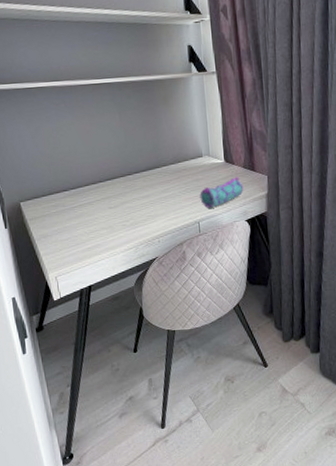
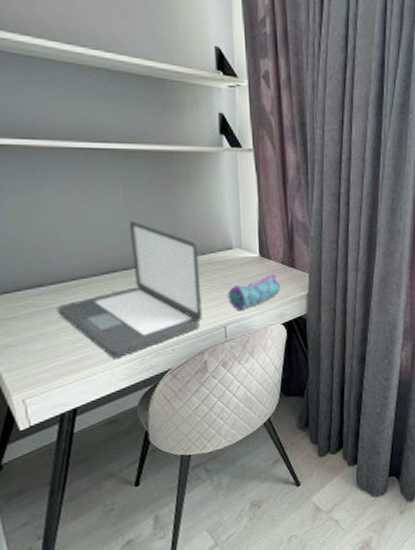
laptop: none [76,137,181,247] -> present [56,220,203,358]

